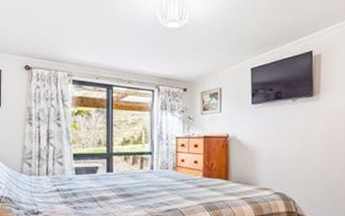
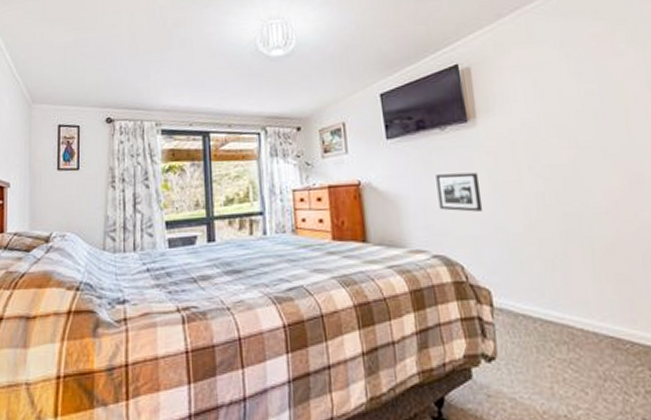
picture frame: none [284,134,315,163] -> present [436,172,484,212]

